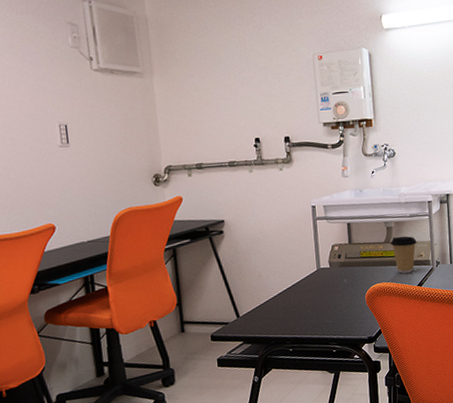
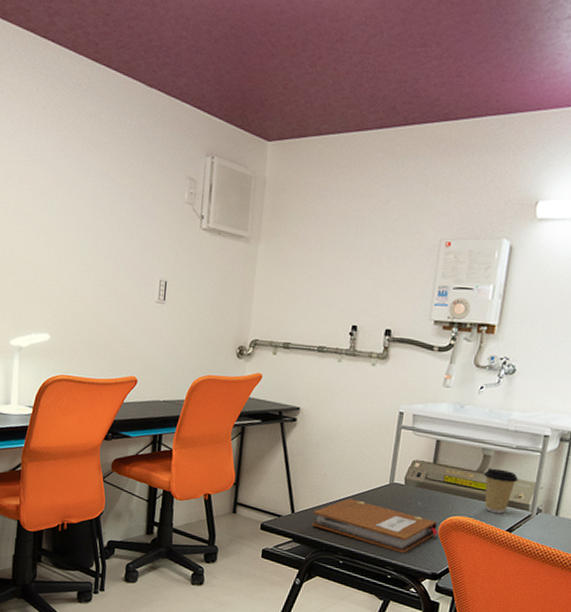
notebook: none [257,291,365,328] -> present [312,499,438,554]

